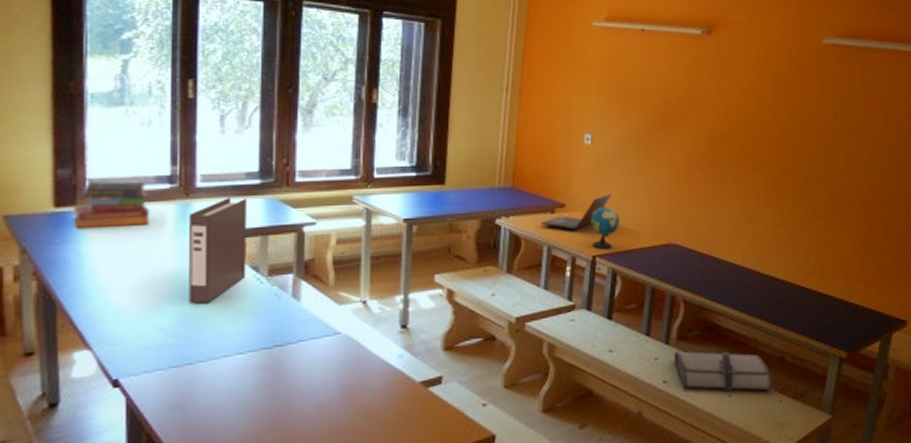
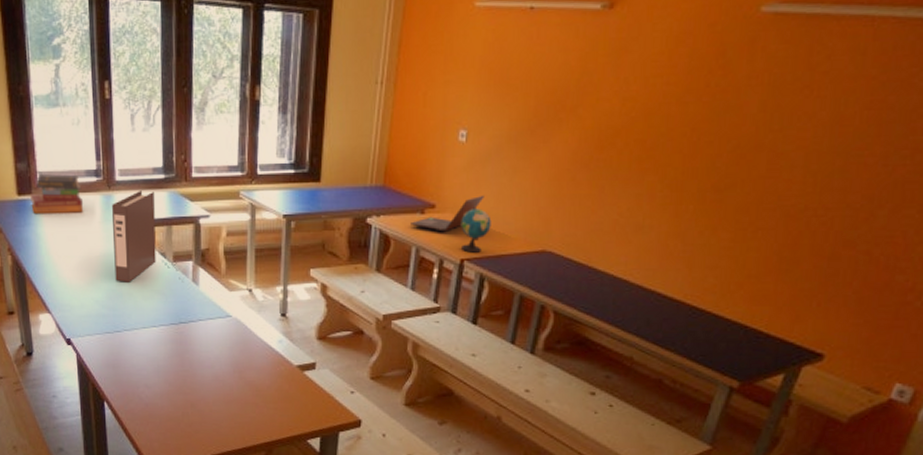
tool roll: present [674,351,772,391] -> none [539,362,645,412]

